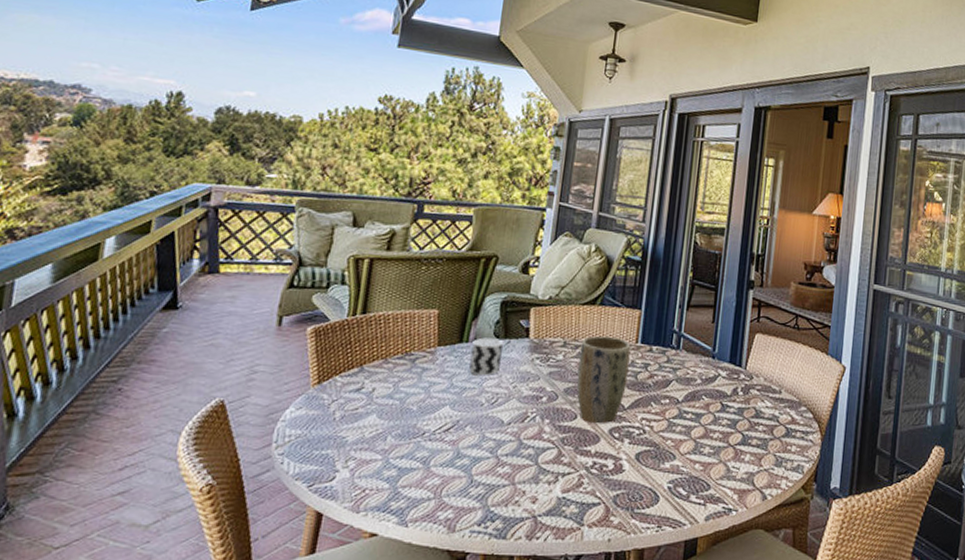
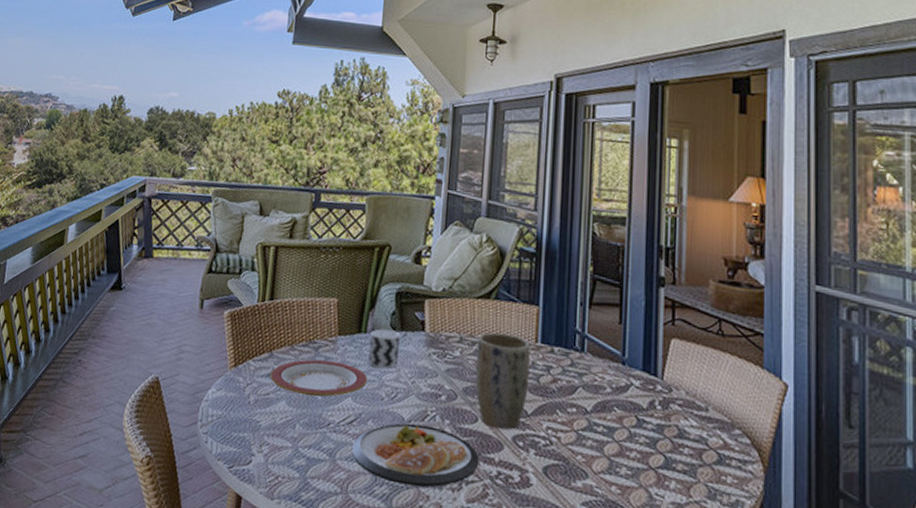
plate: none [360,371,467,408] -> present [270,359,367,397]
dish: none [447,425,577,484] -> present [351,423,480,488]

